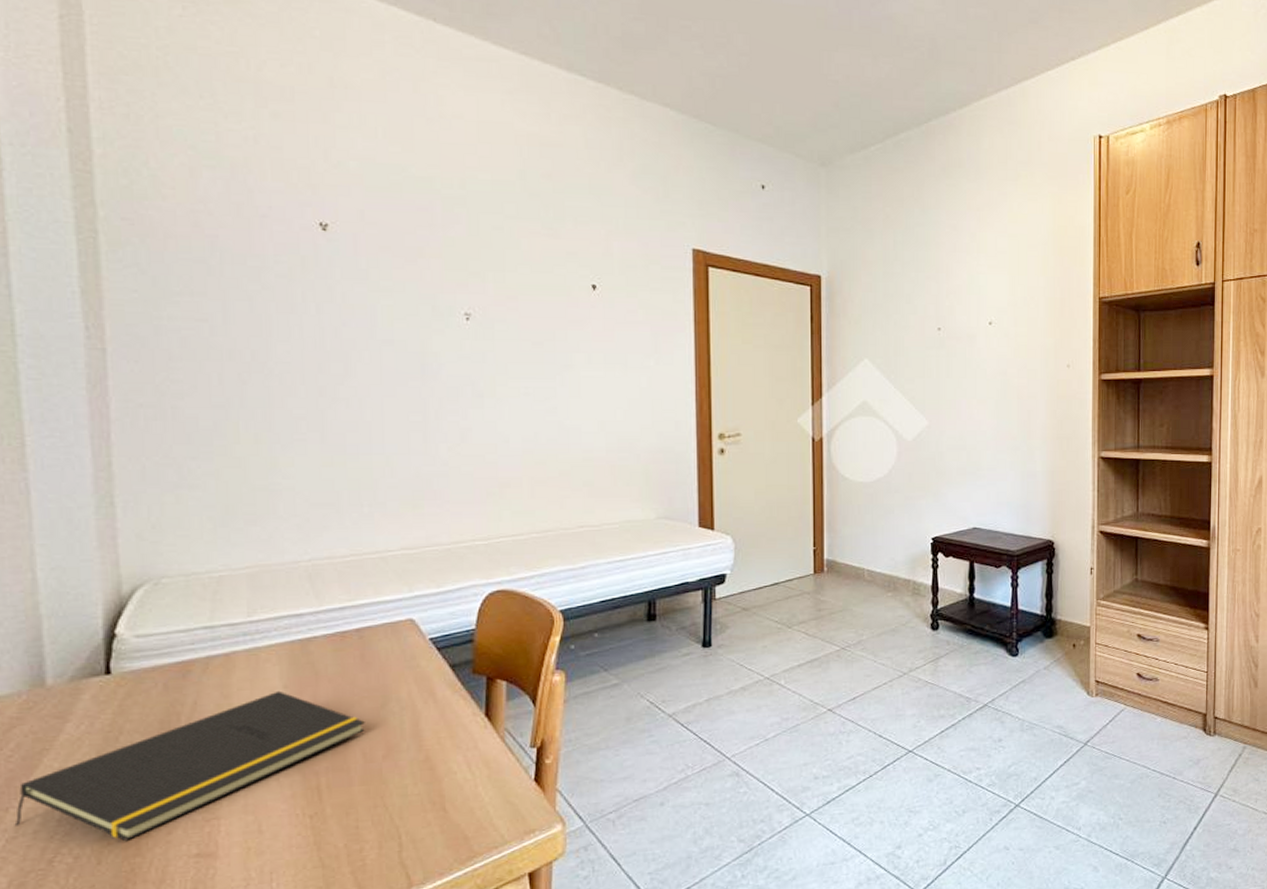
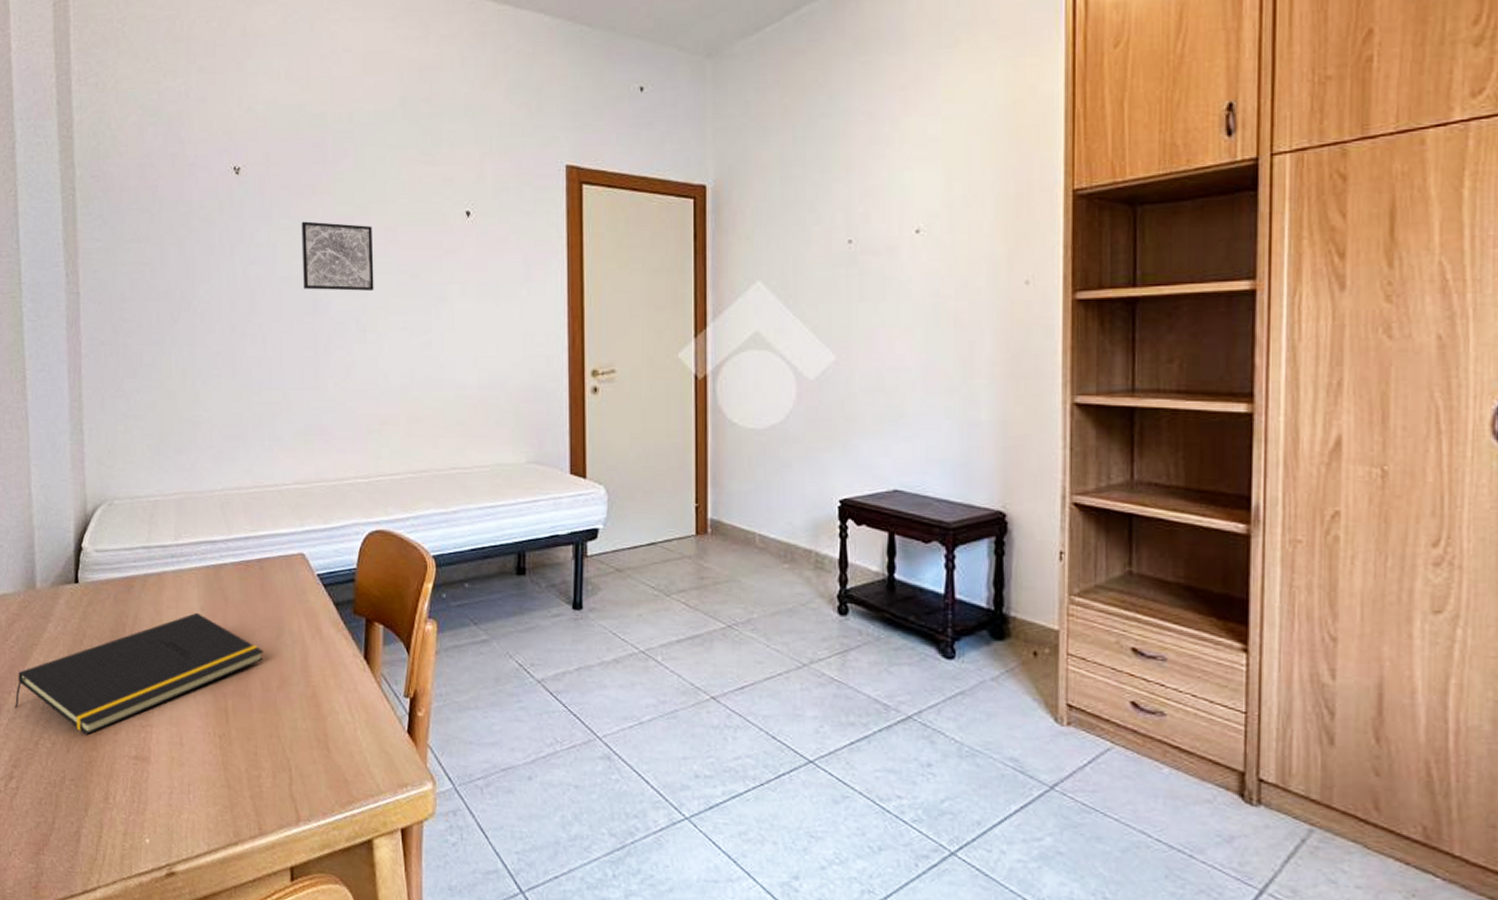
wall art: none [405,284,492,357] -> present [301,221,374,291]

